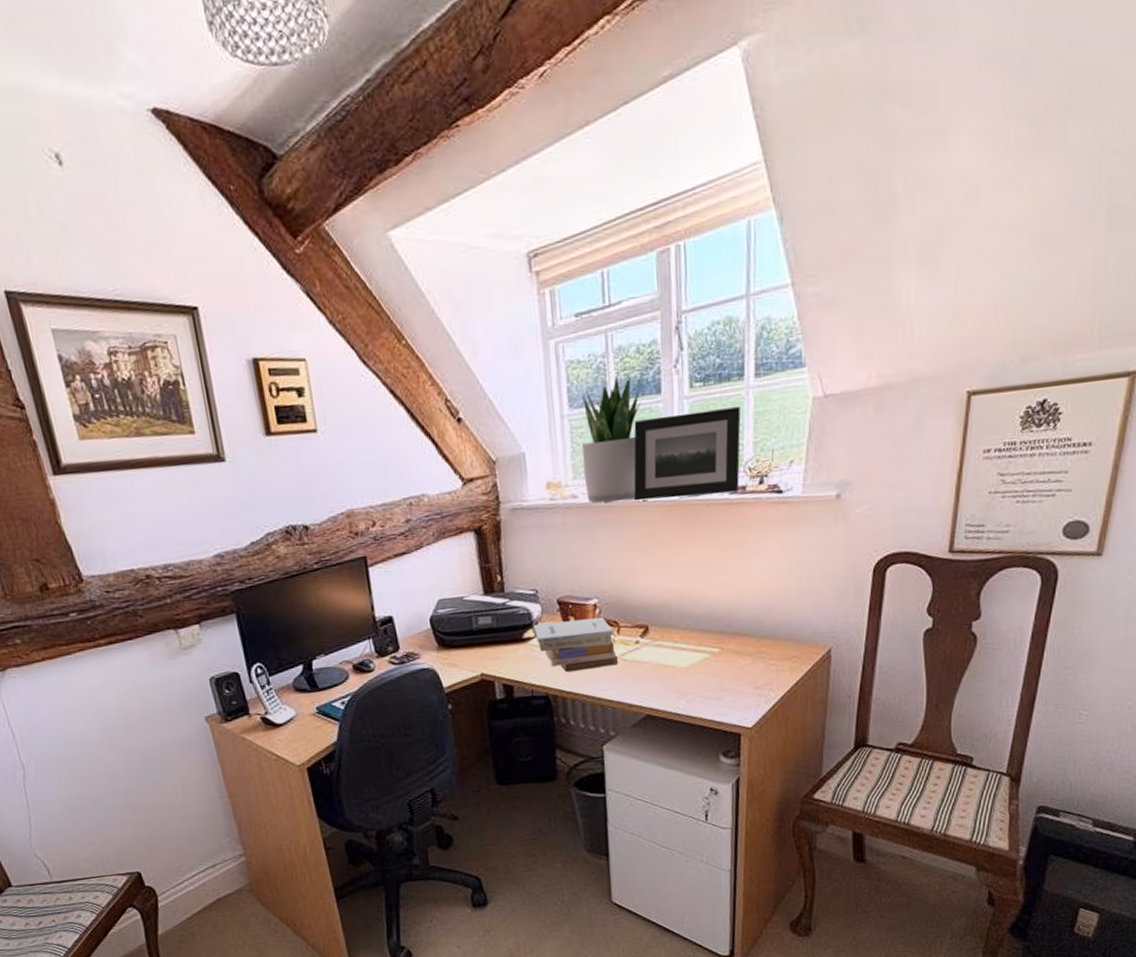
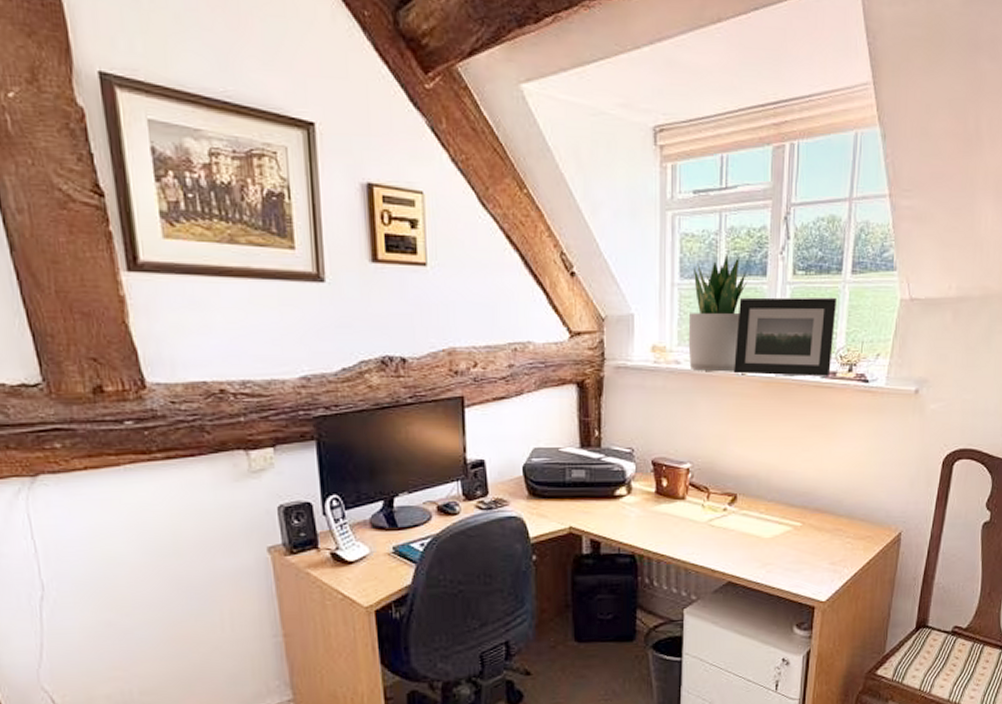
books: present [532,617,619,673] -> none [625,481,706,533]

